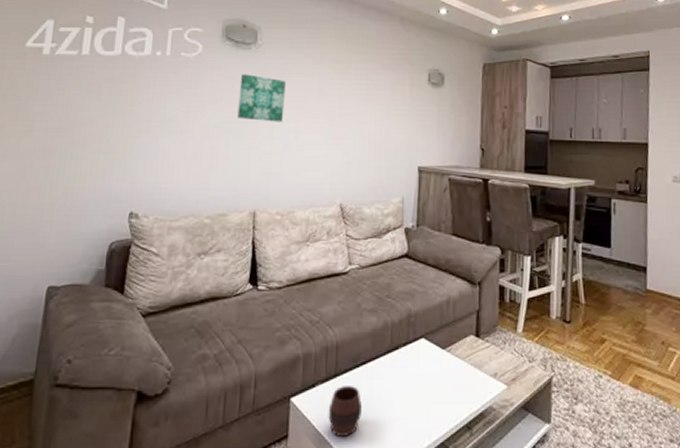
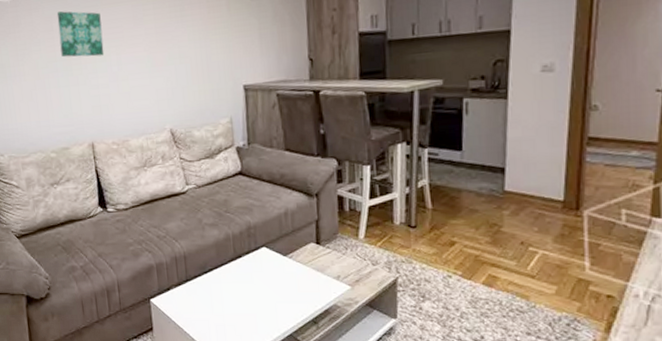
cup: present [328,386,362,438] -> none [184,289,214,330]

